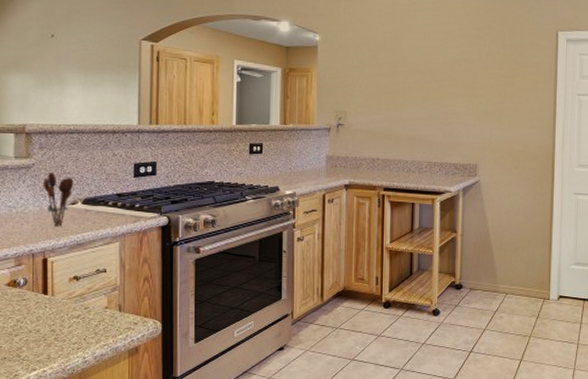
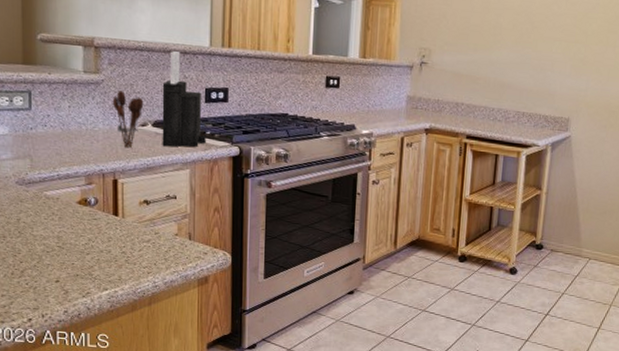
knife block: none [92,132,135,222] -> present [162,51,206,147]

